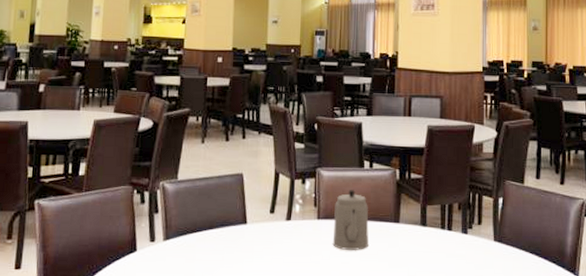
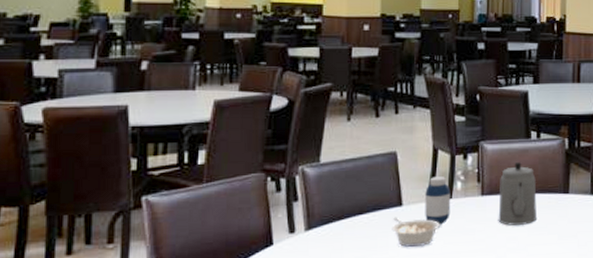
legume: none [237,234,279,264] -> present [392,217,440,248]
medicine bottle: none [266,199,290,245] -> present [425,177,451,225]

